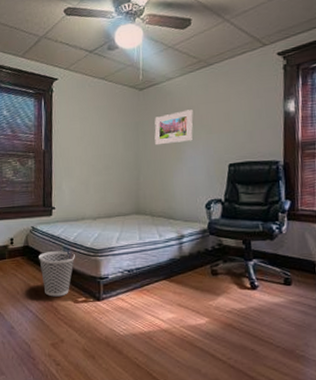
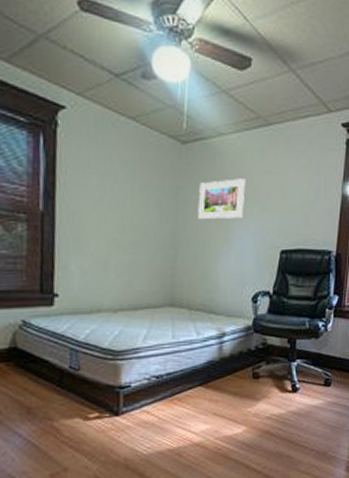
wastebasket: present [39,251,75,297] -> none [33,353,86,415]

